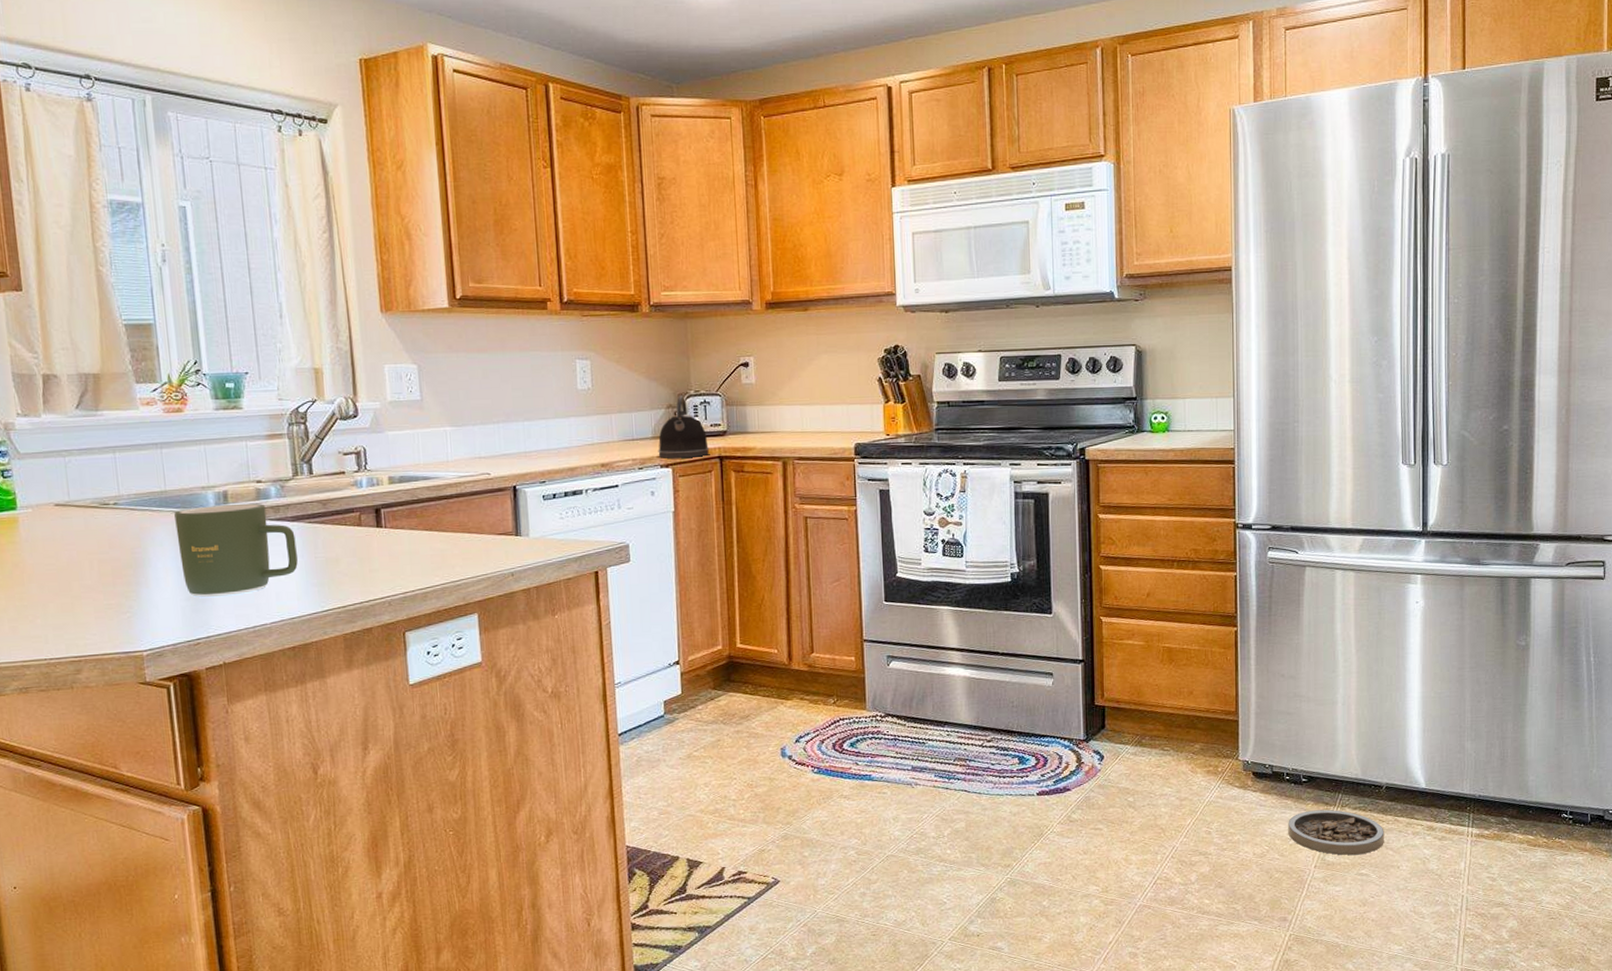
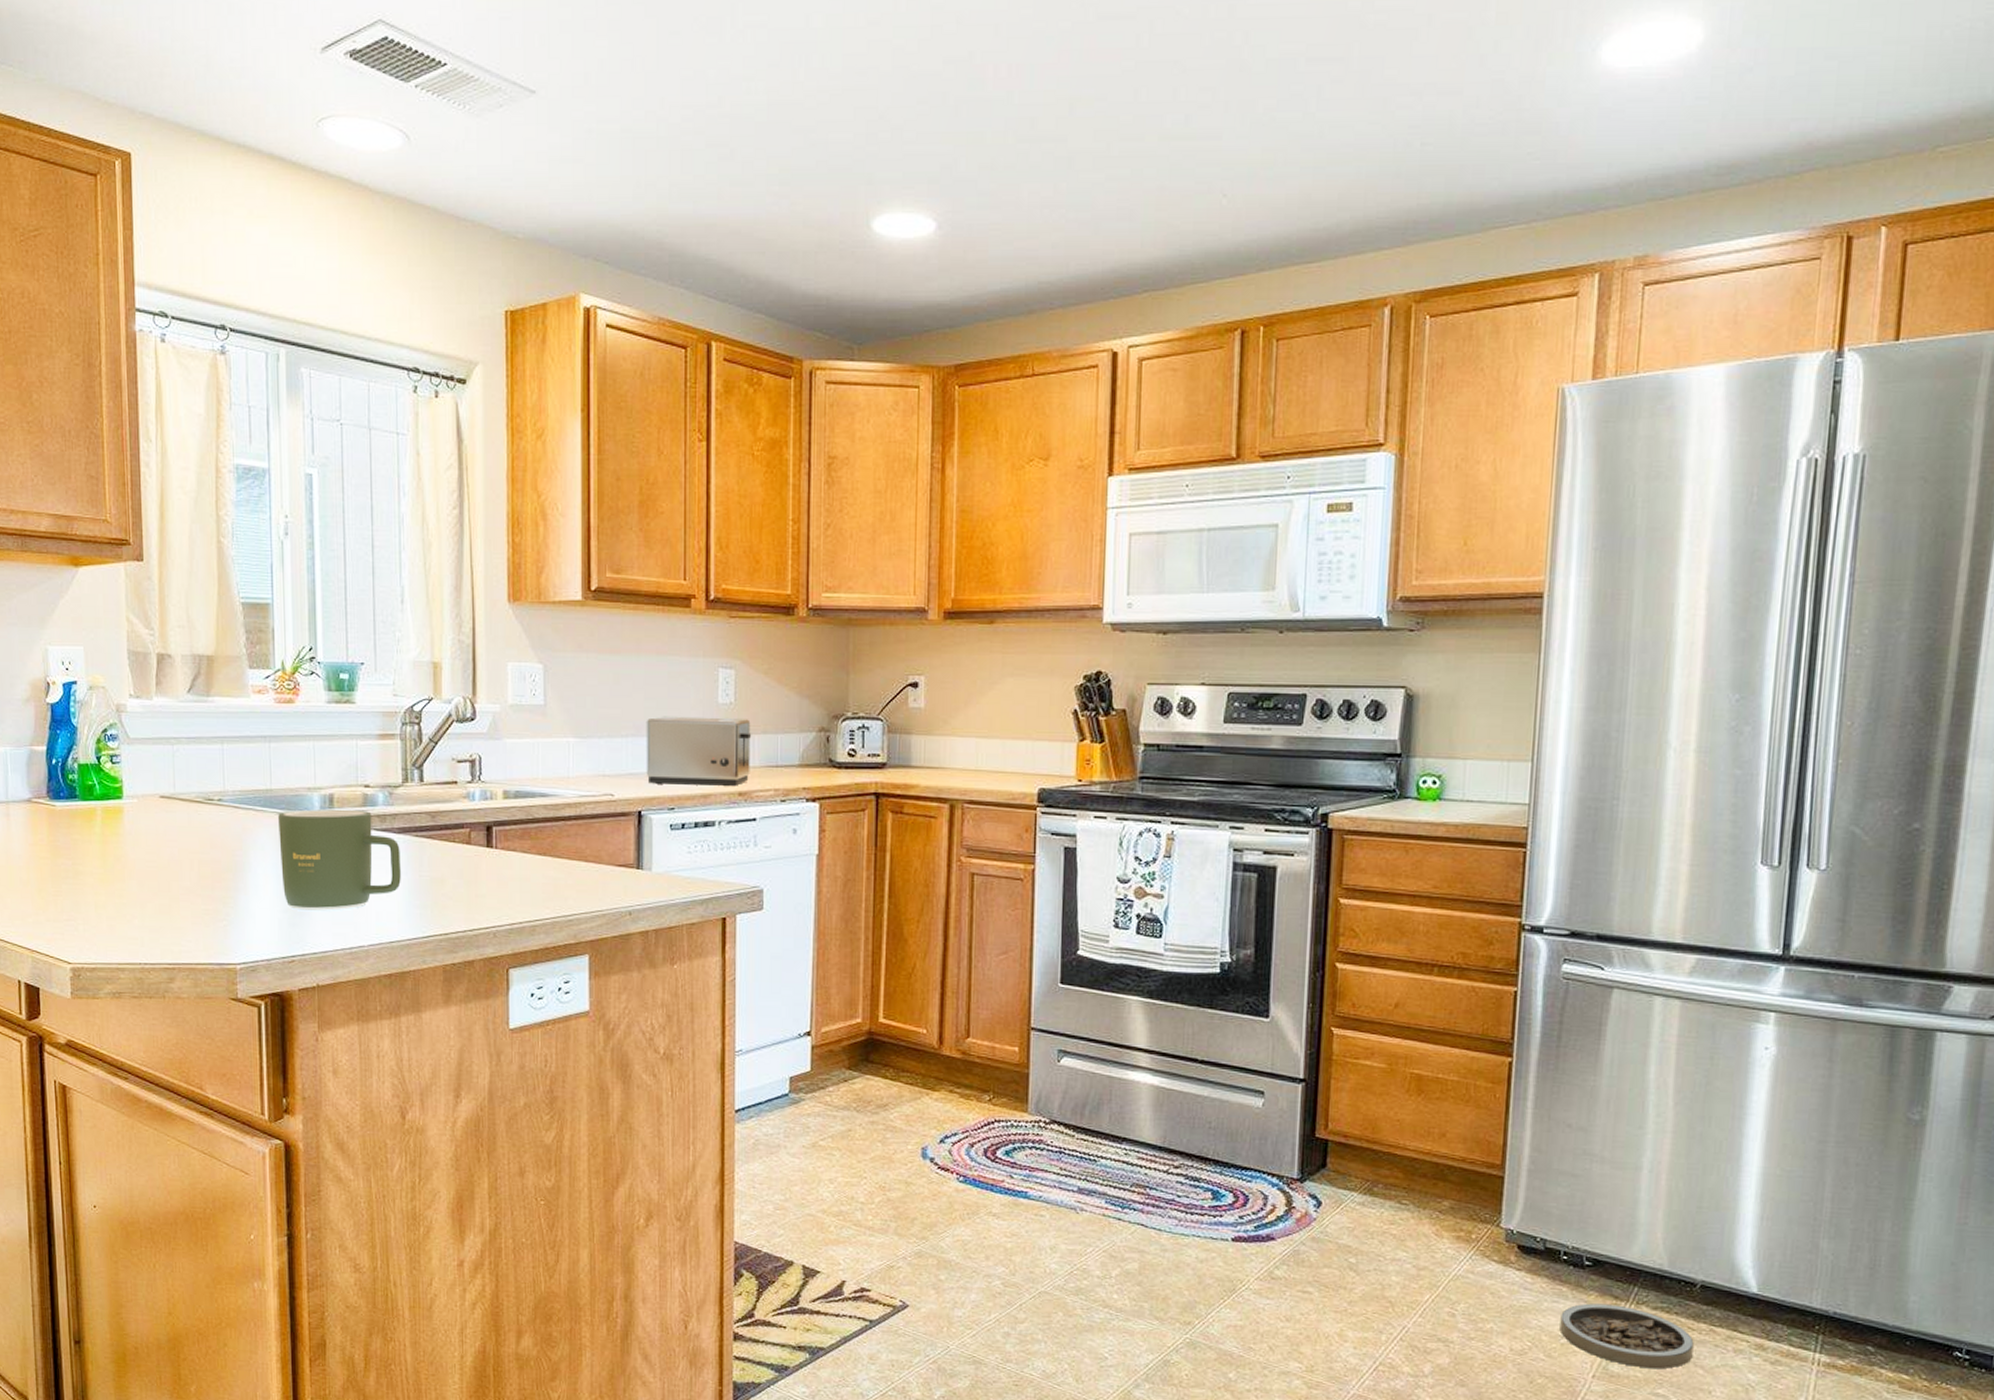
toaster: none [514,401,610,462] -> present [646,716,752,787]
kettle: present [658,395,710,459] -> none [804,717,865,792]

